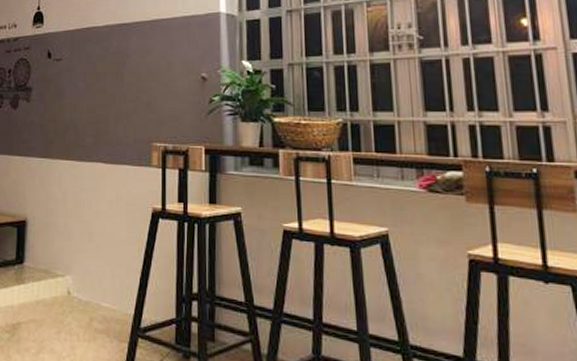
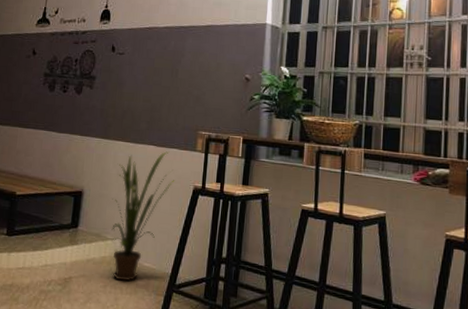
house plant: none [60,169,130,326] -> present [111,151,175,281]

